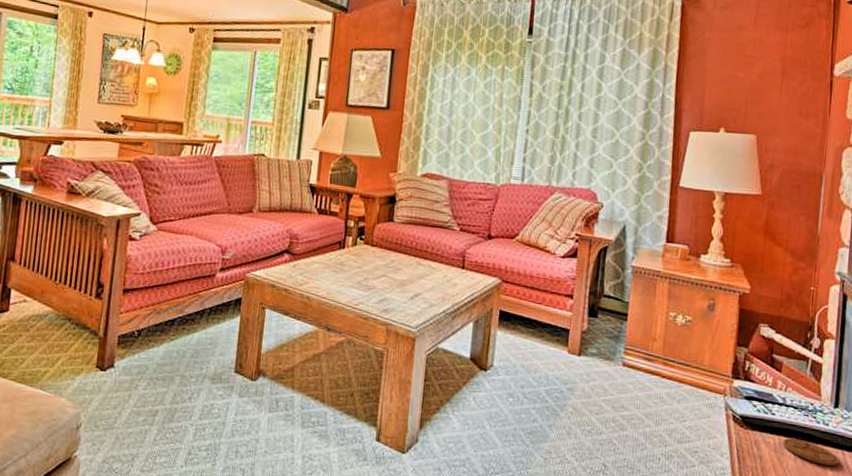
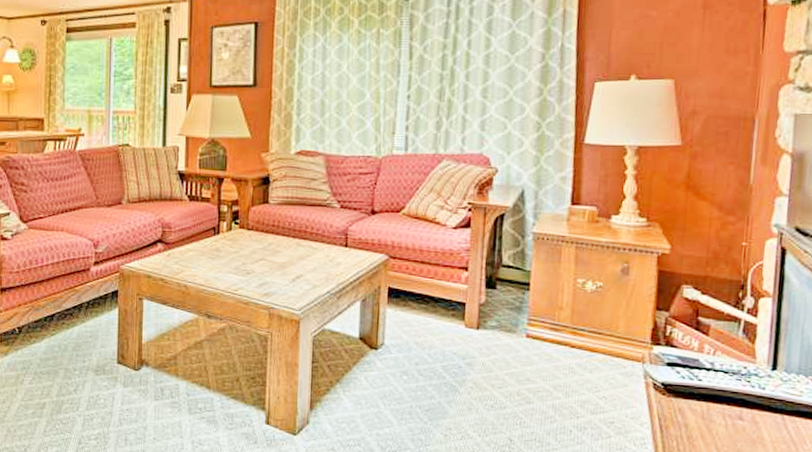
coaster: present [783,438,840,467] -> none [712,404,779,432]

